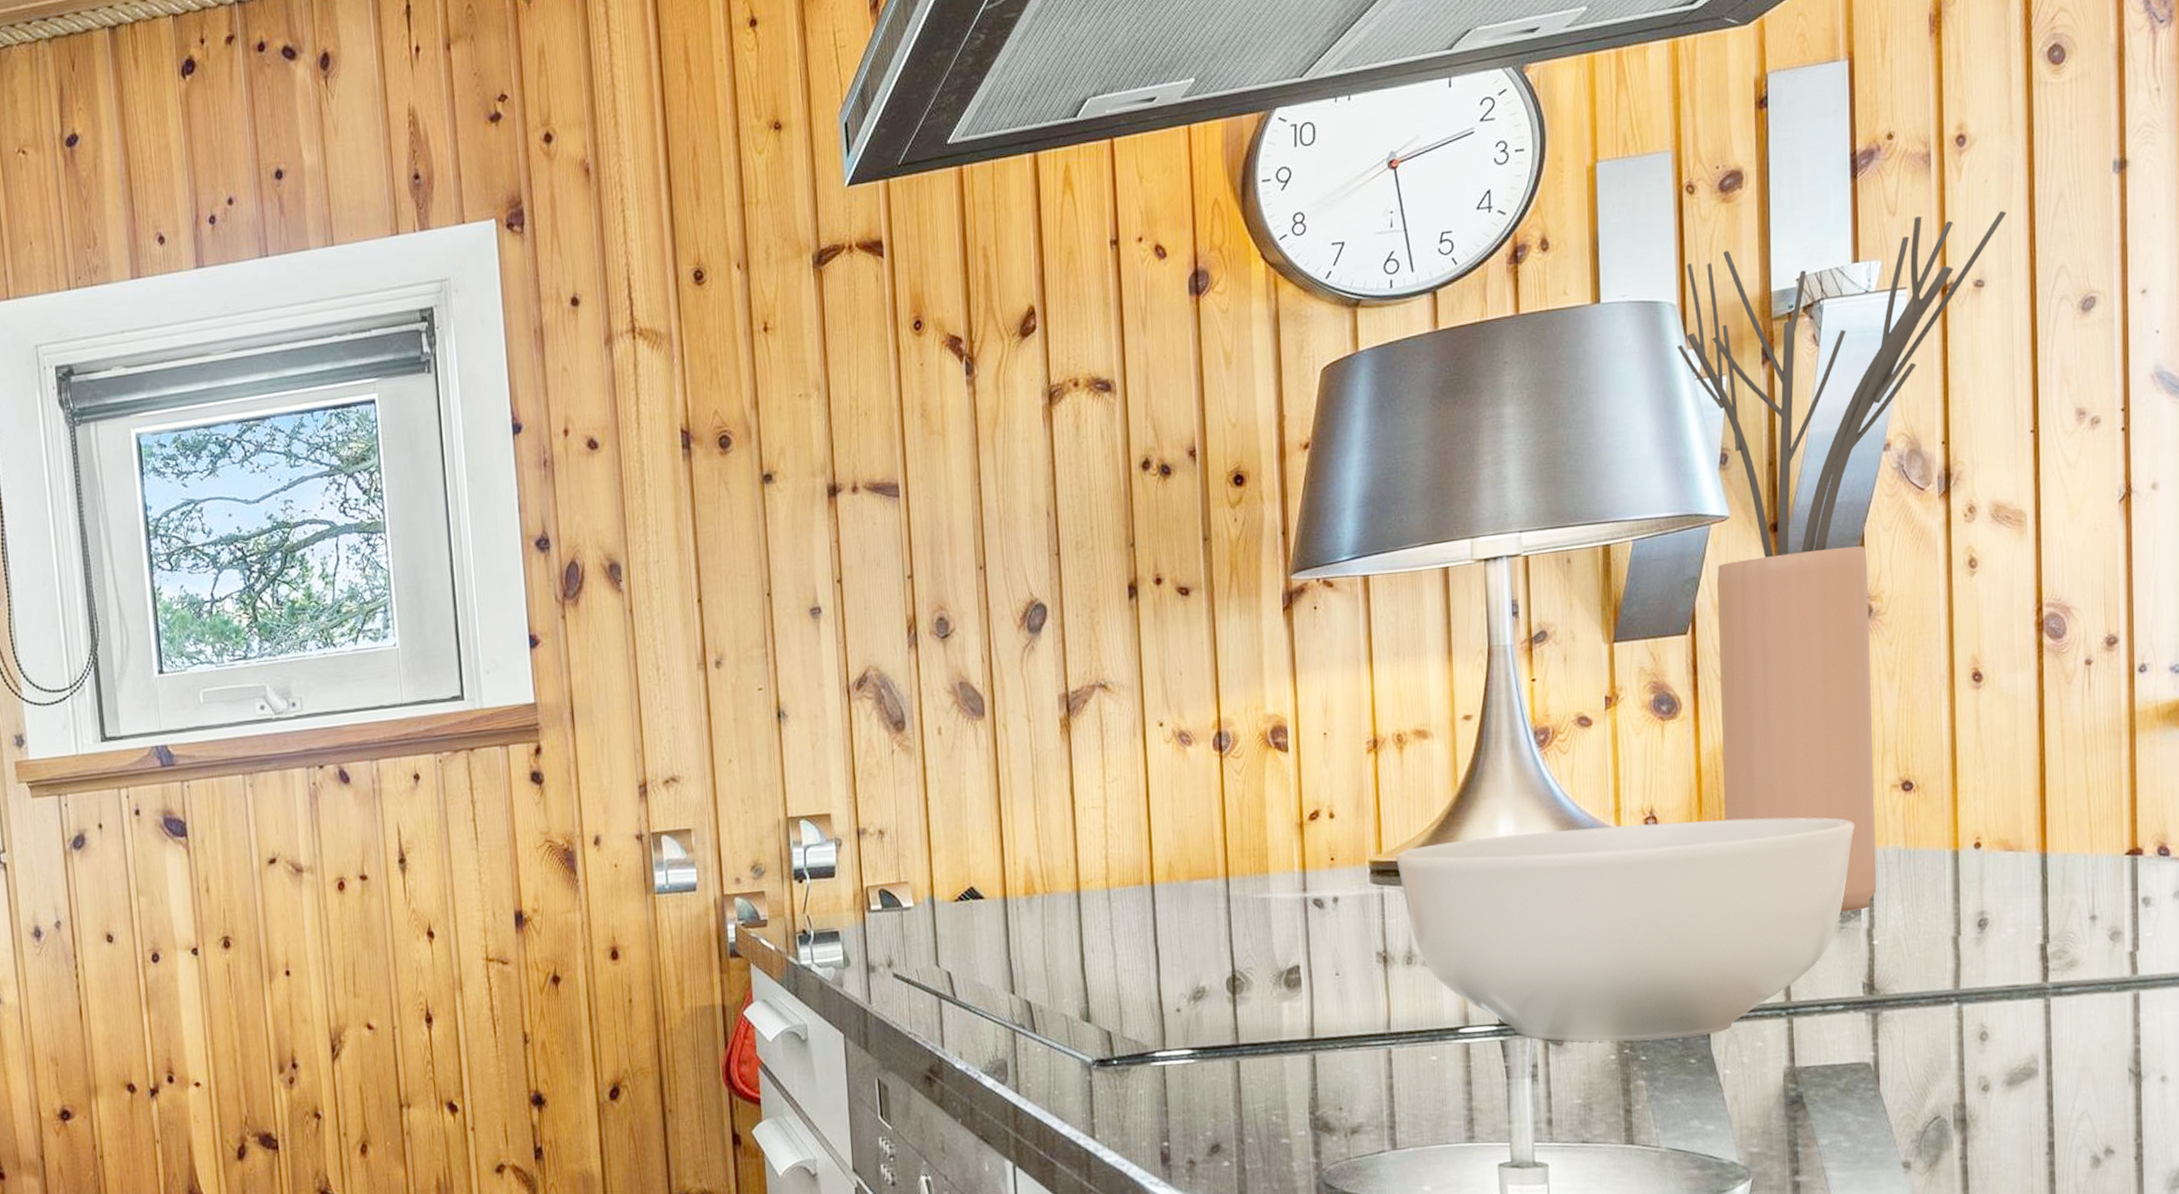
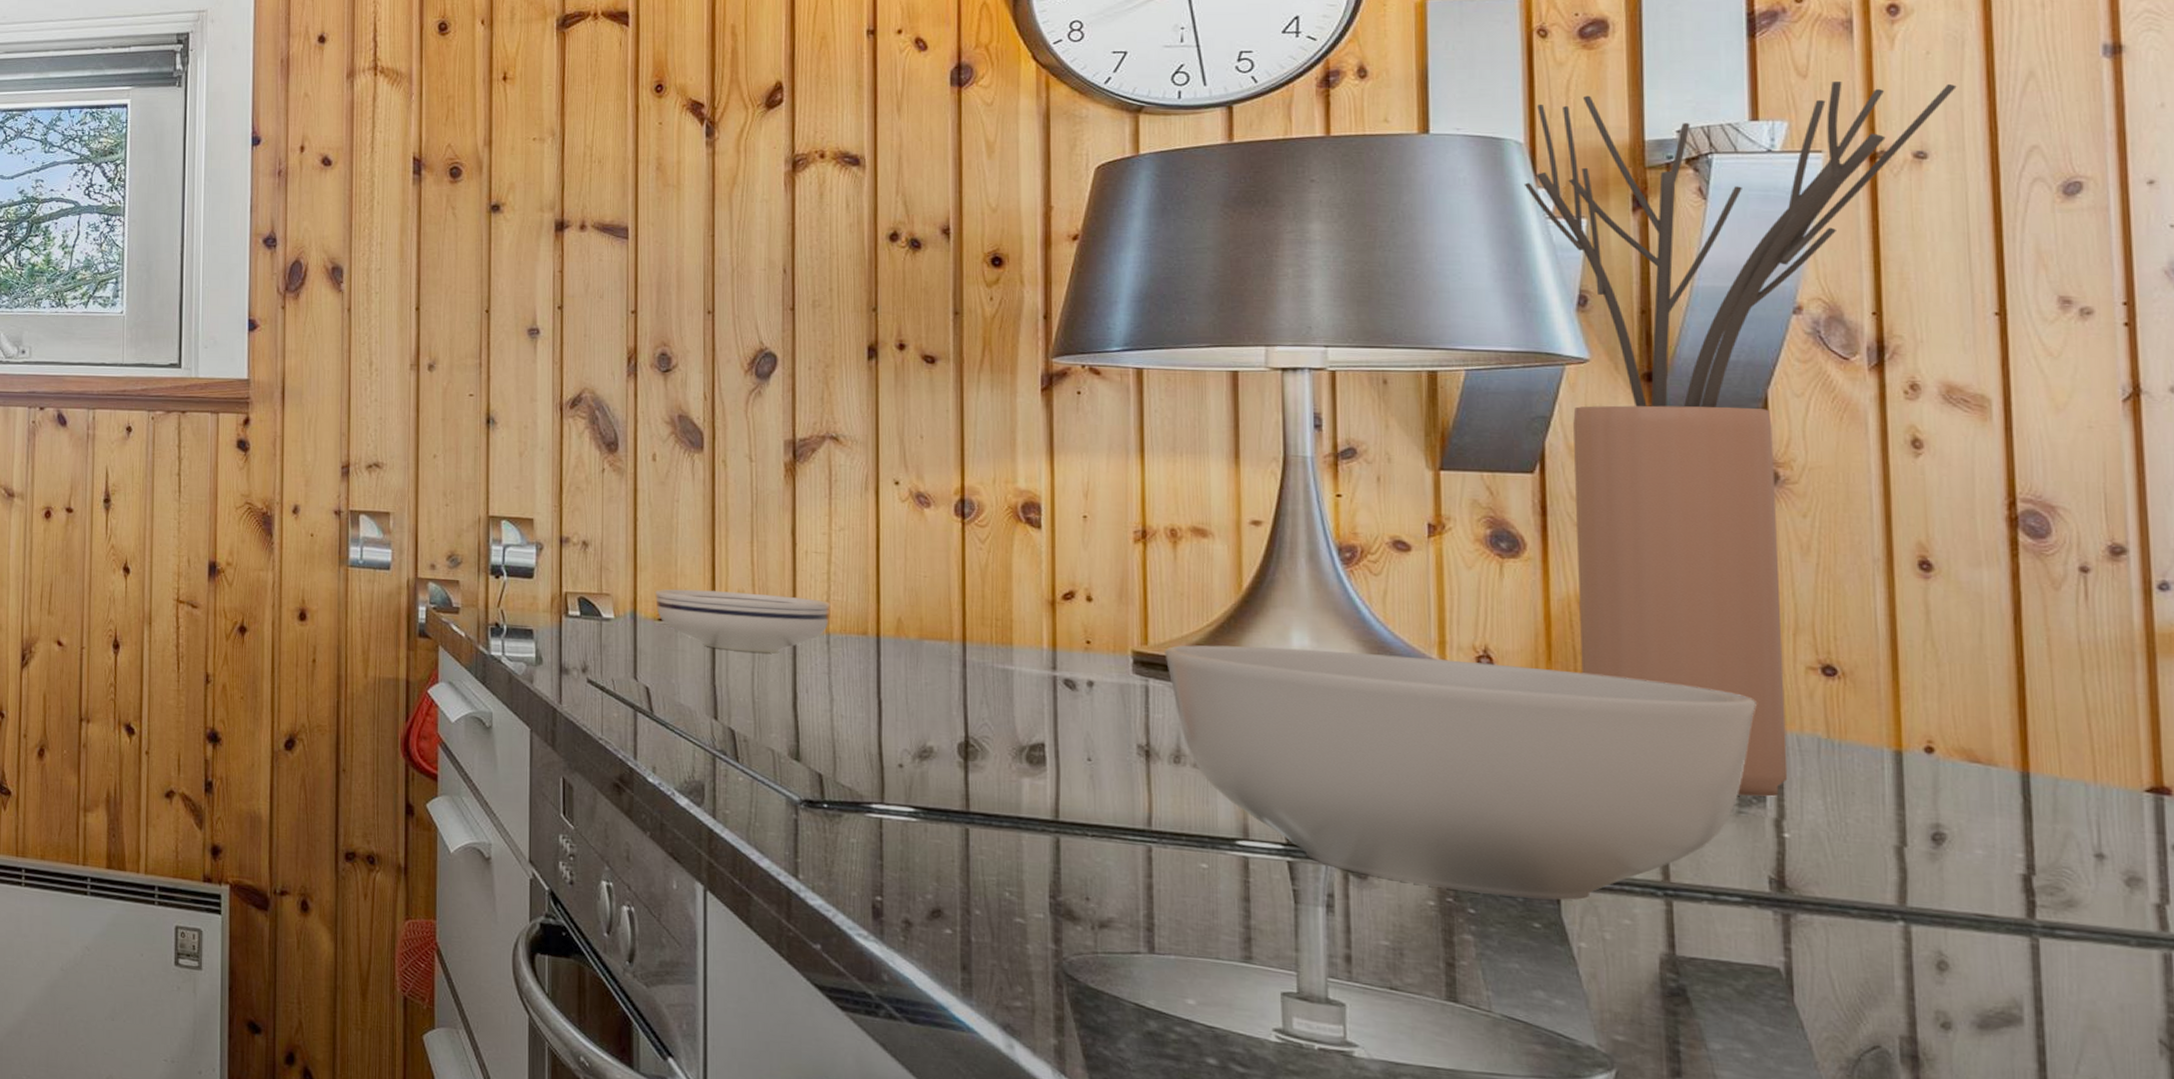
bowl: none [950,855,1109,922] -> present [655,589,831,653]

